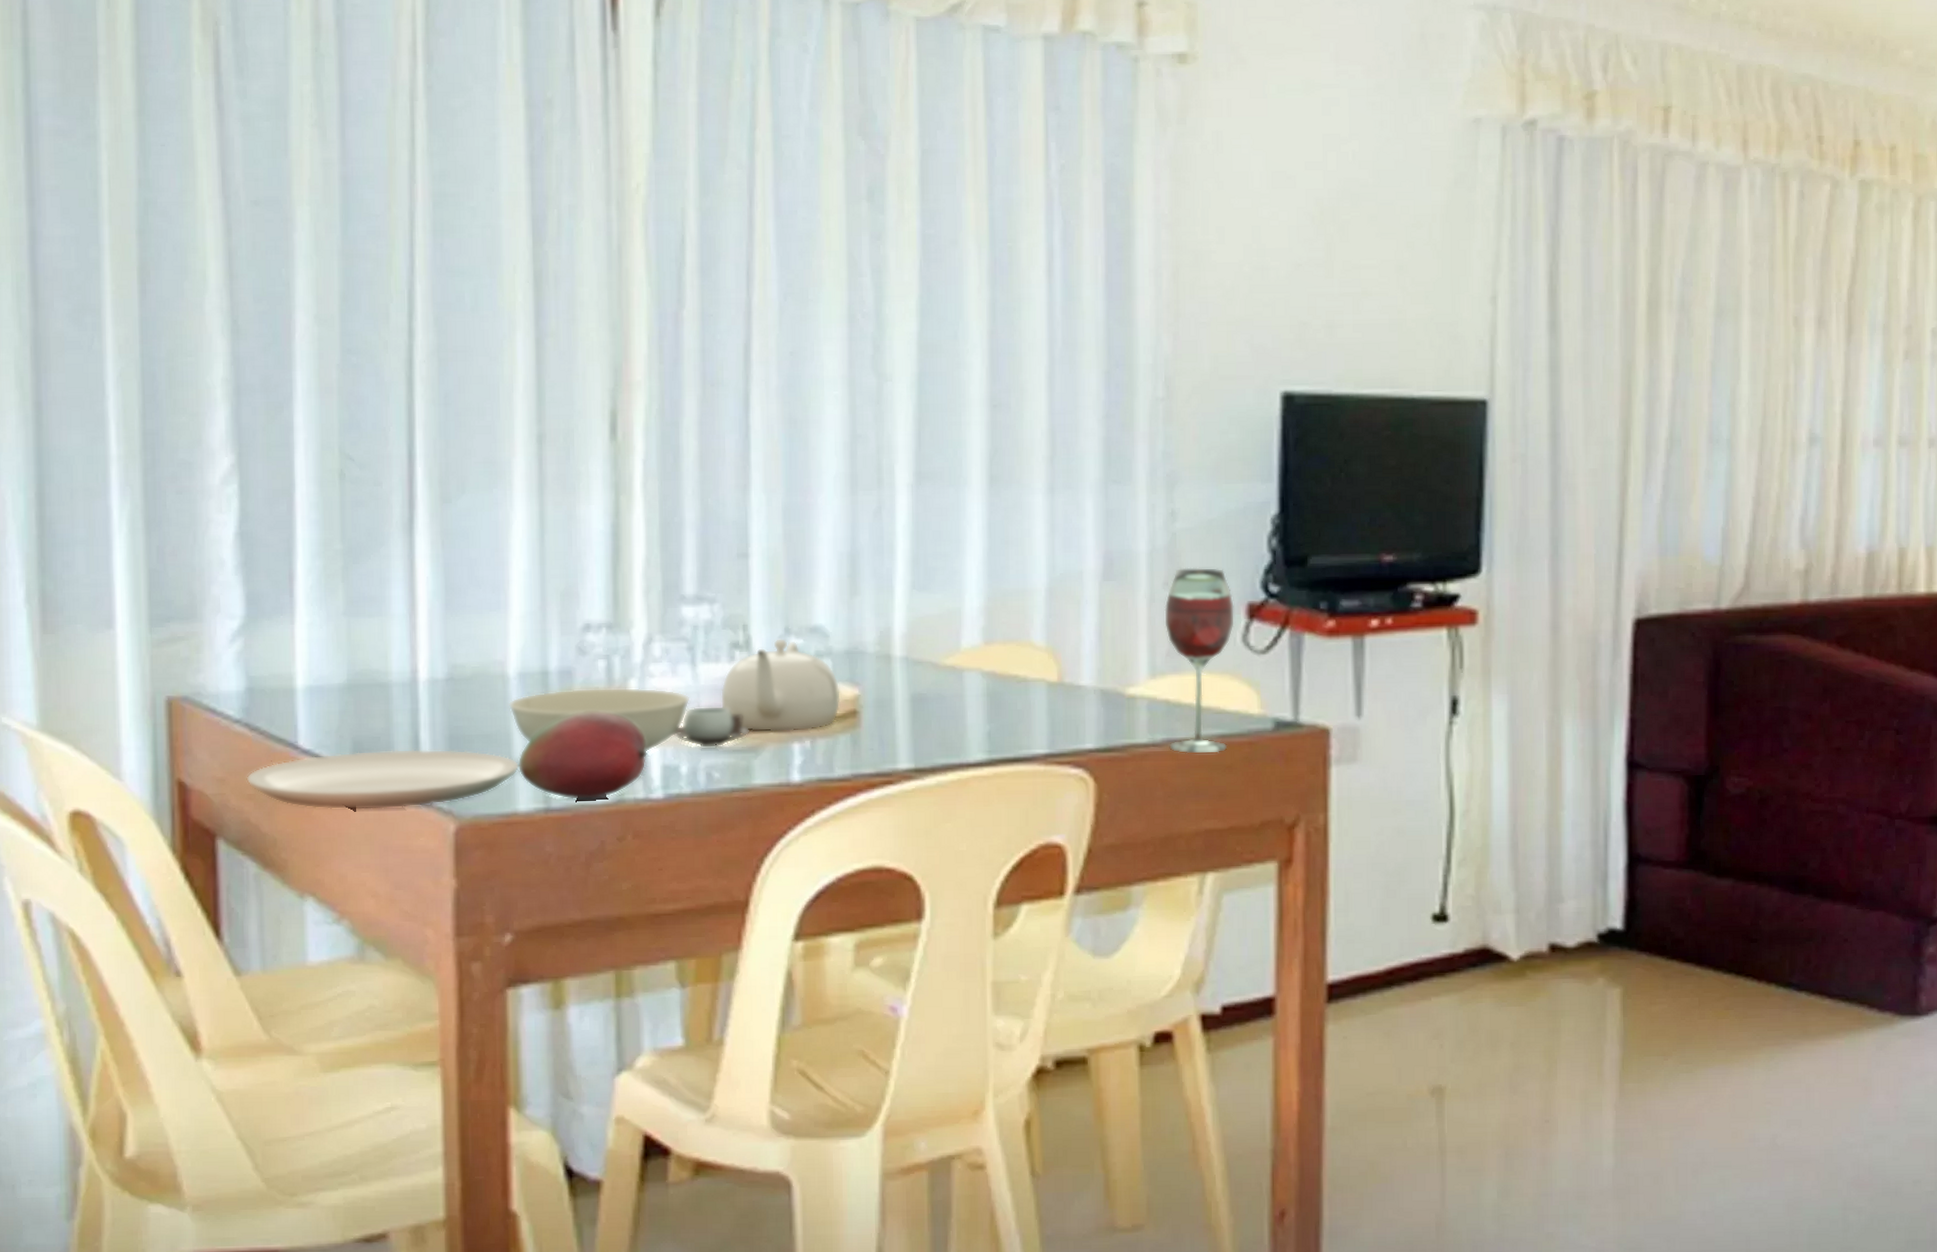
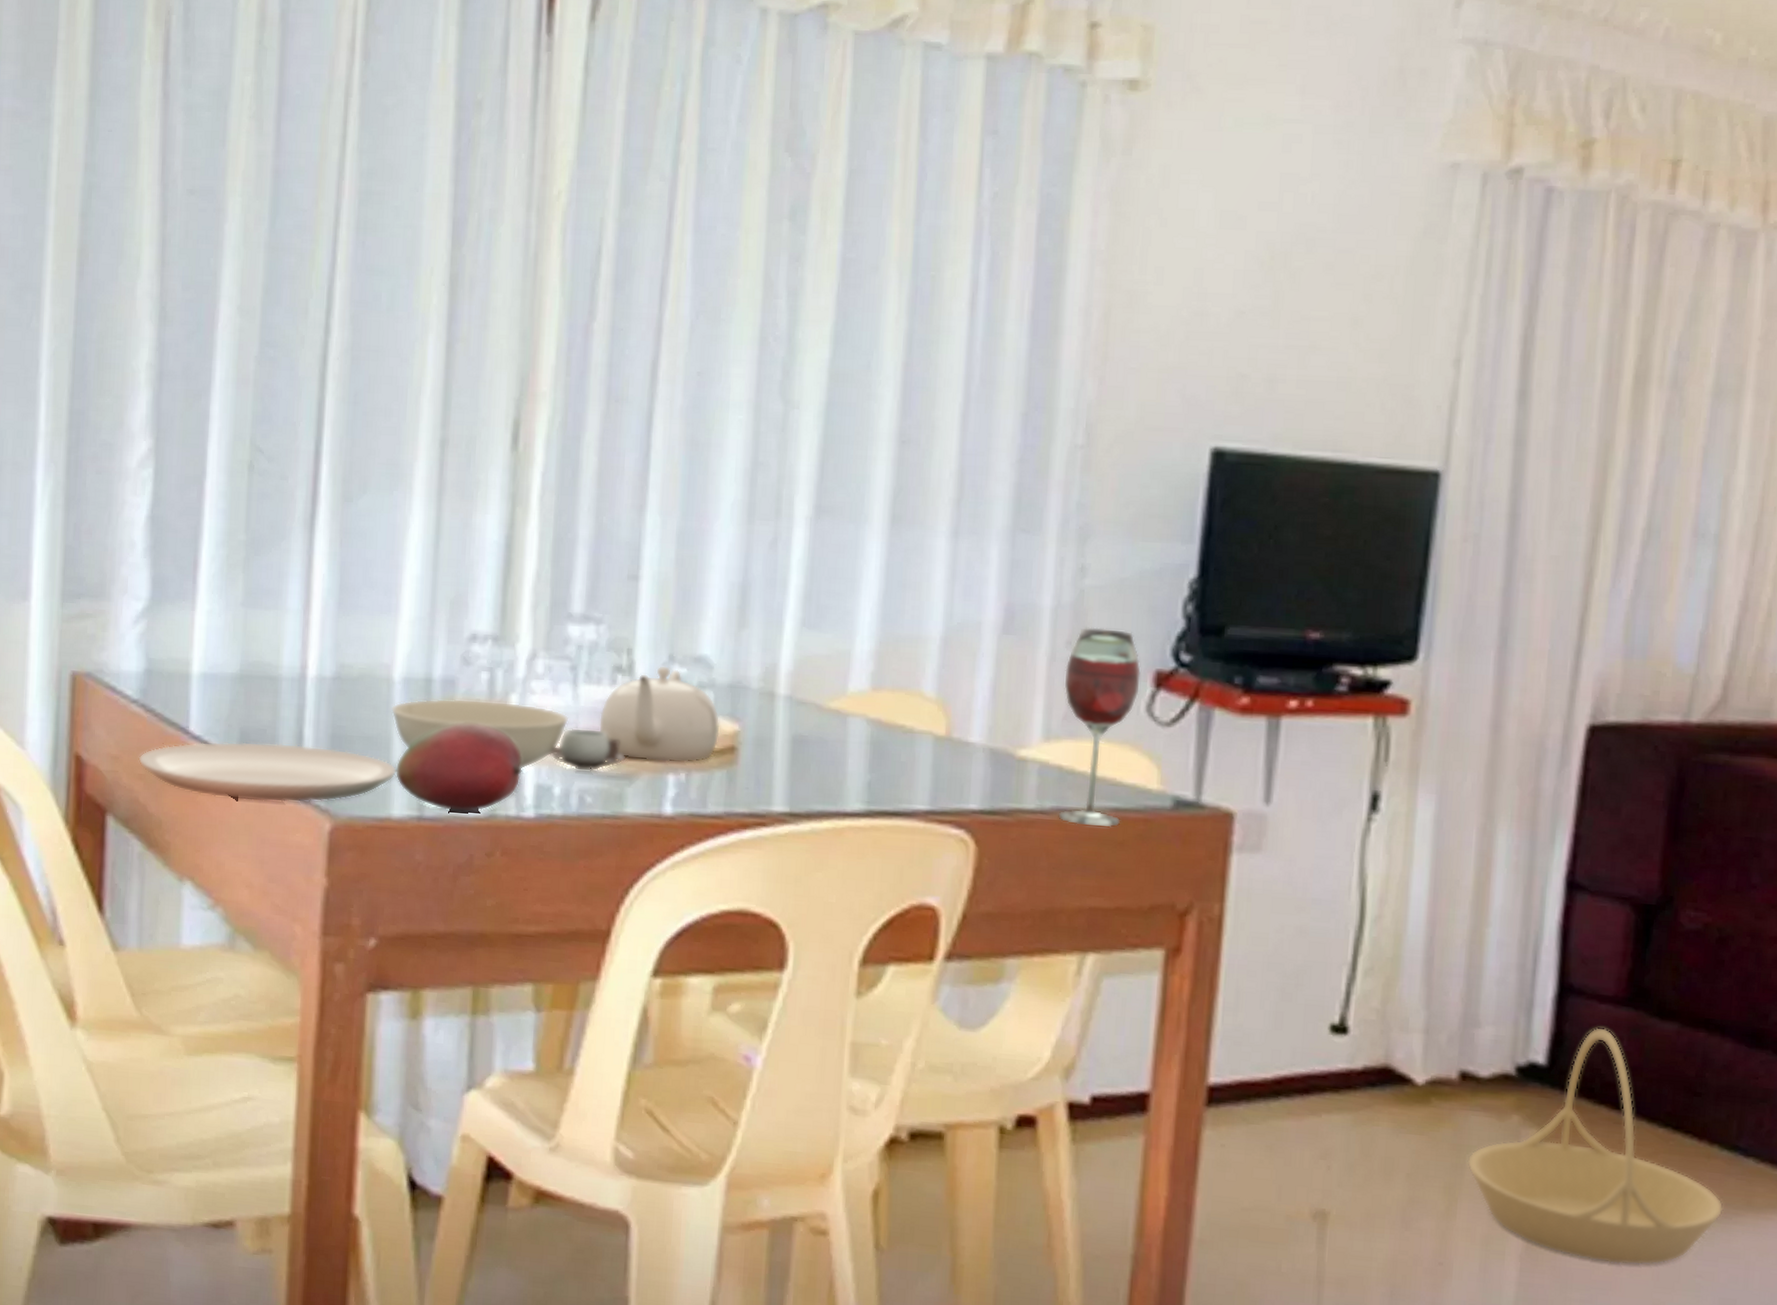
basket: none [1562,890,1784,1101] -> present [1467,1027,1724,1265]

